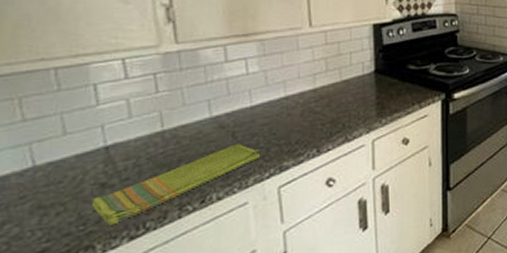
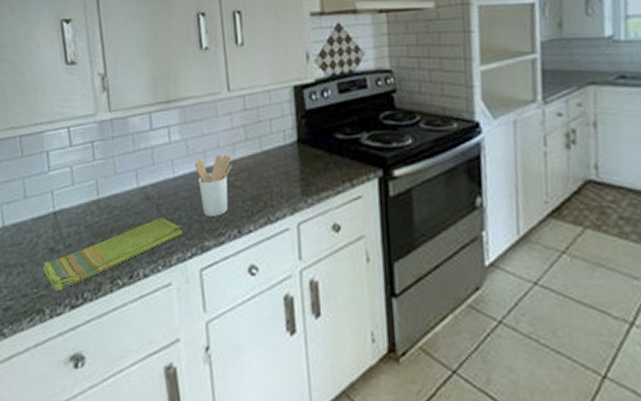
utensil holder: none [274,83,312,140] -> present [194,154,231,216]

